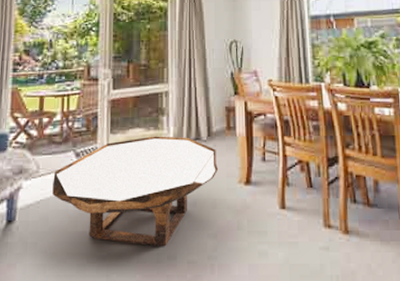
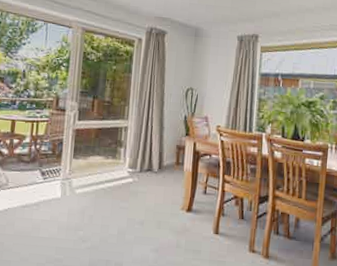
coffee table: present [52,136,219,247] -> none [19,164,166,255]

